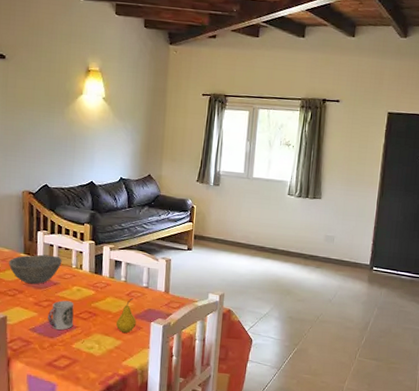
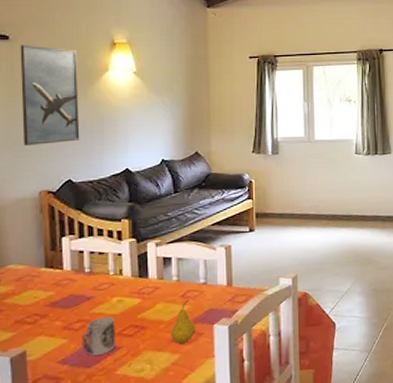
bowl: present [8,254,62,284] -> none [25,264,96,305]
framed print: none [12,64,59,153] -> present [20,45,80,145]

